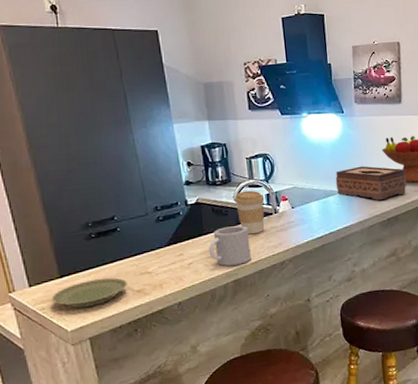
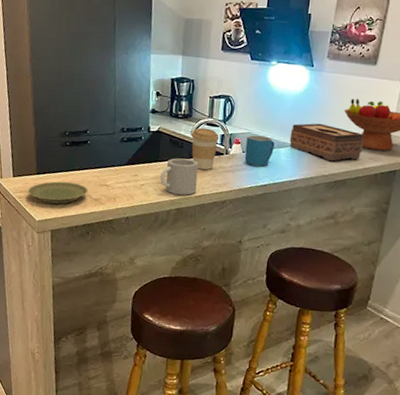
mug: none [293,187,323,220] -> present [244,135,275,167]

